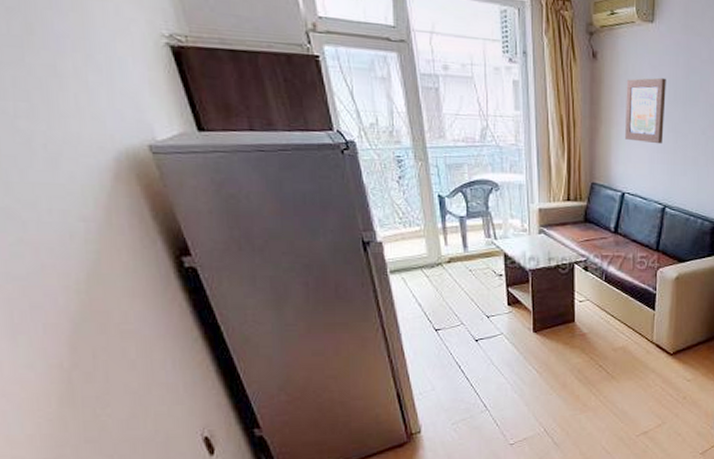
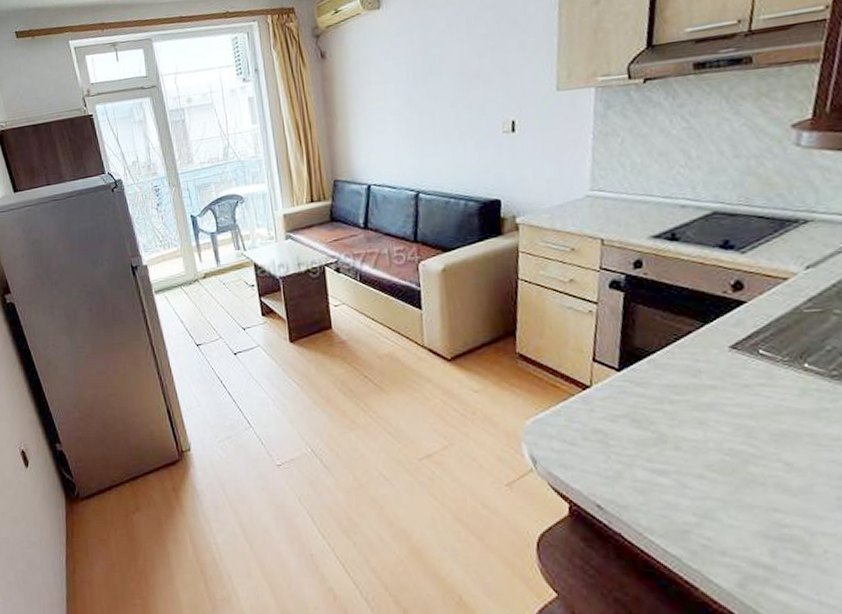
wall art: present [625,77,666,145] -> none [358,59,407,130]

